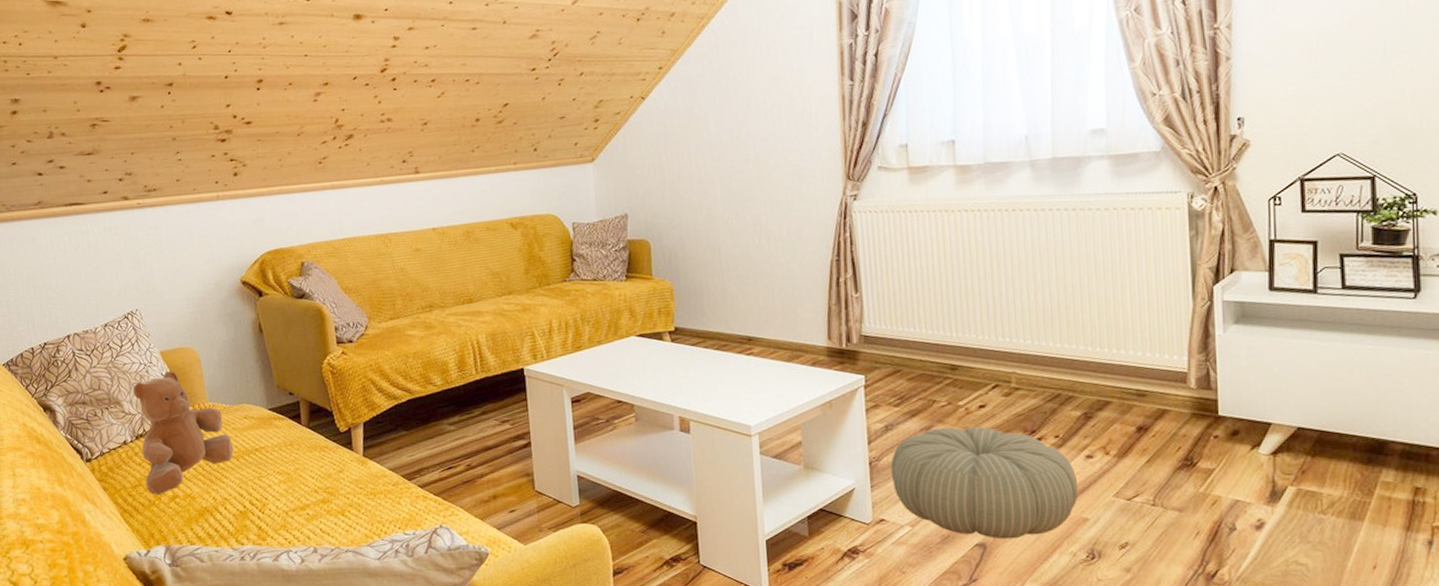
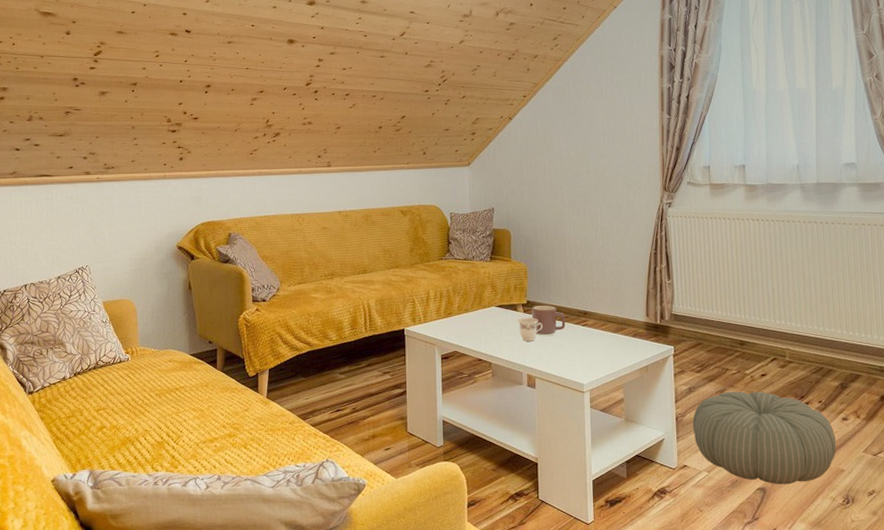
teddy bear: present [133,371,234,495] -> none [76,319,158,425]
teacup: none [663,347,696,377] -> present [517,317,543,342]
mug: none [680,331,725,370] -> present [531,305,566,337]

